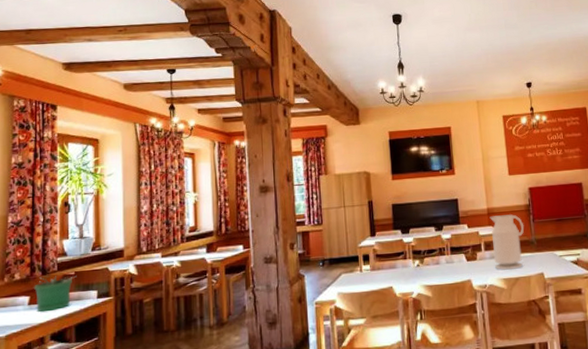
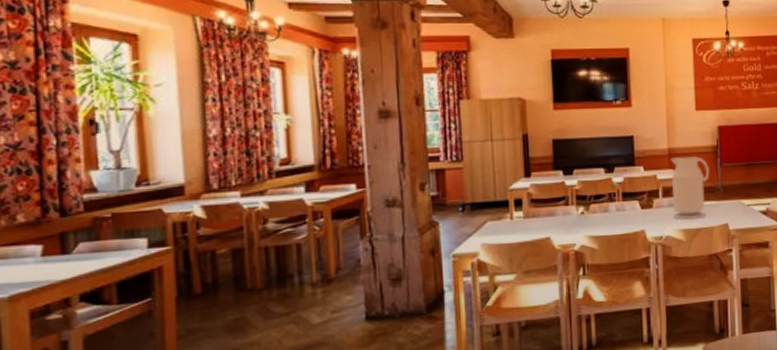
planter: present [33,276,76,313] -> none [47,218,113,266]

